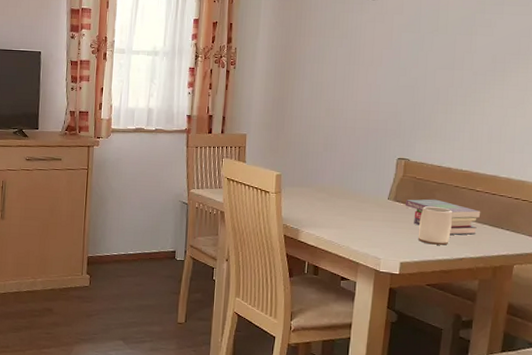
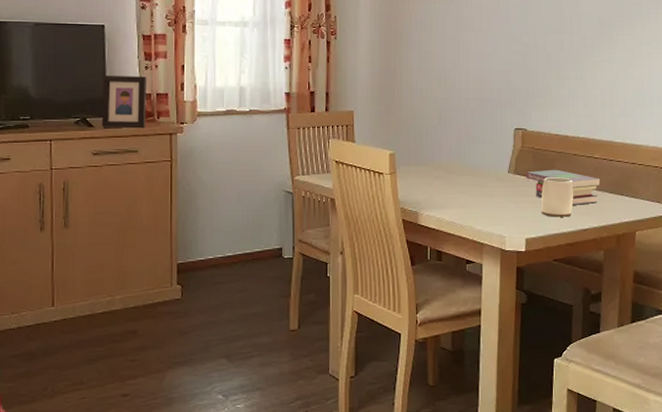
picture frame: none [34,93,72,141] -> present [102,75,147,129]

